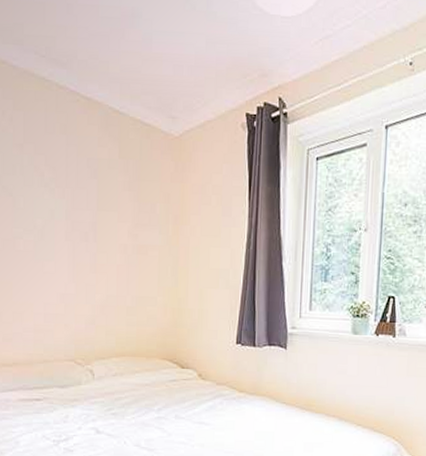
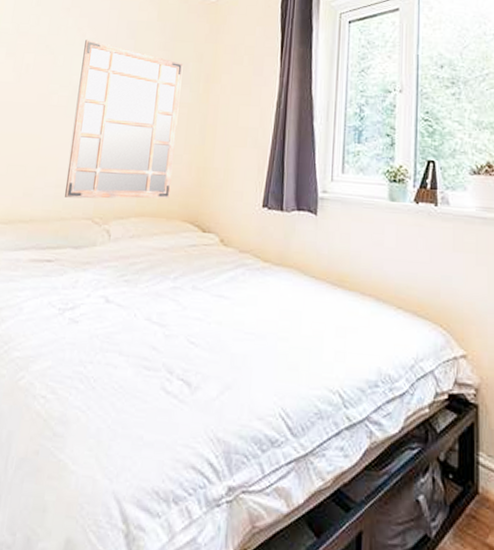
mirror: none [44,180,150,342] -> present [65,40,183,199]

